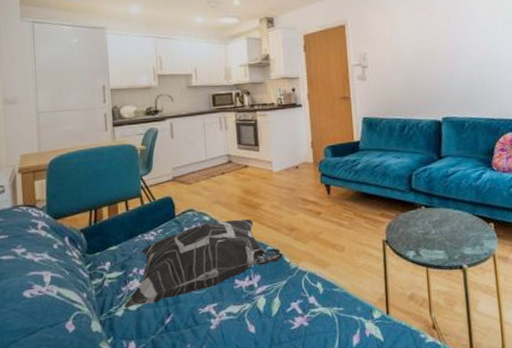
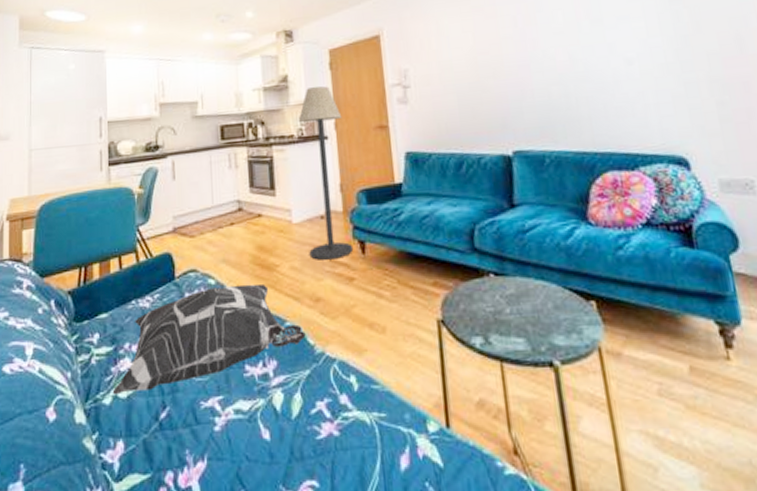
floor lamp: none [277,64,321,200] -> present [298,86,354,260]

